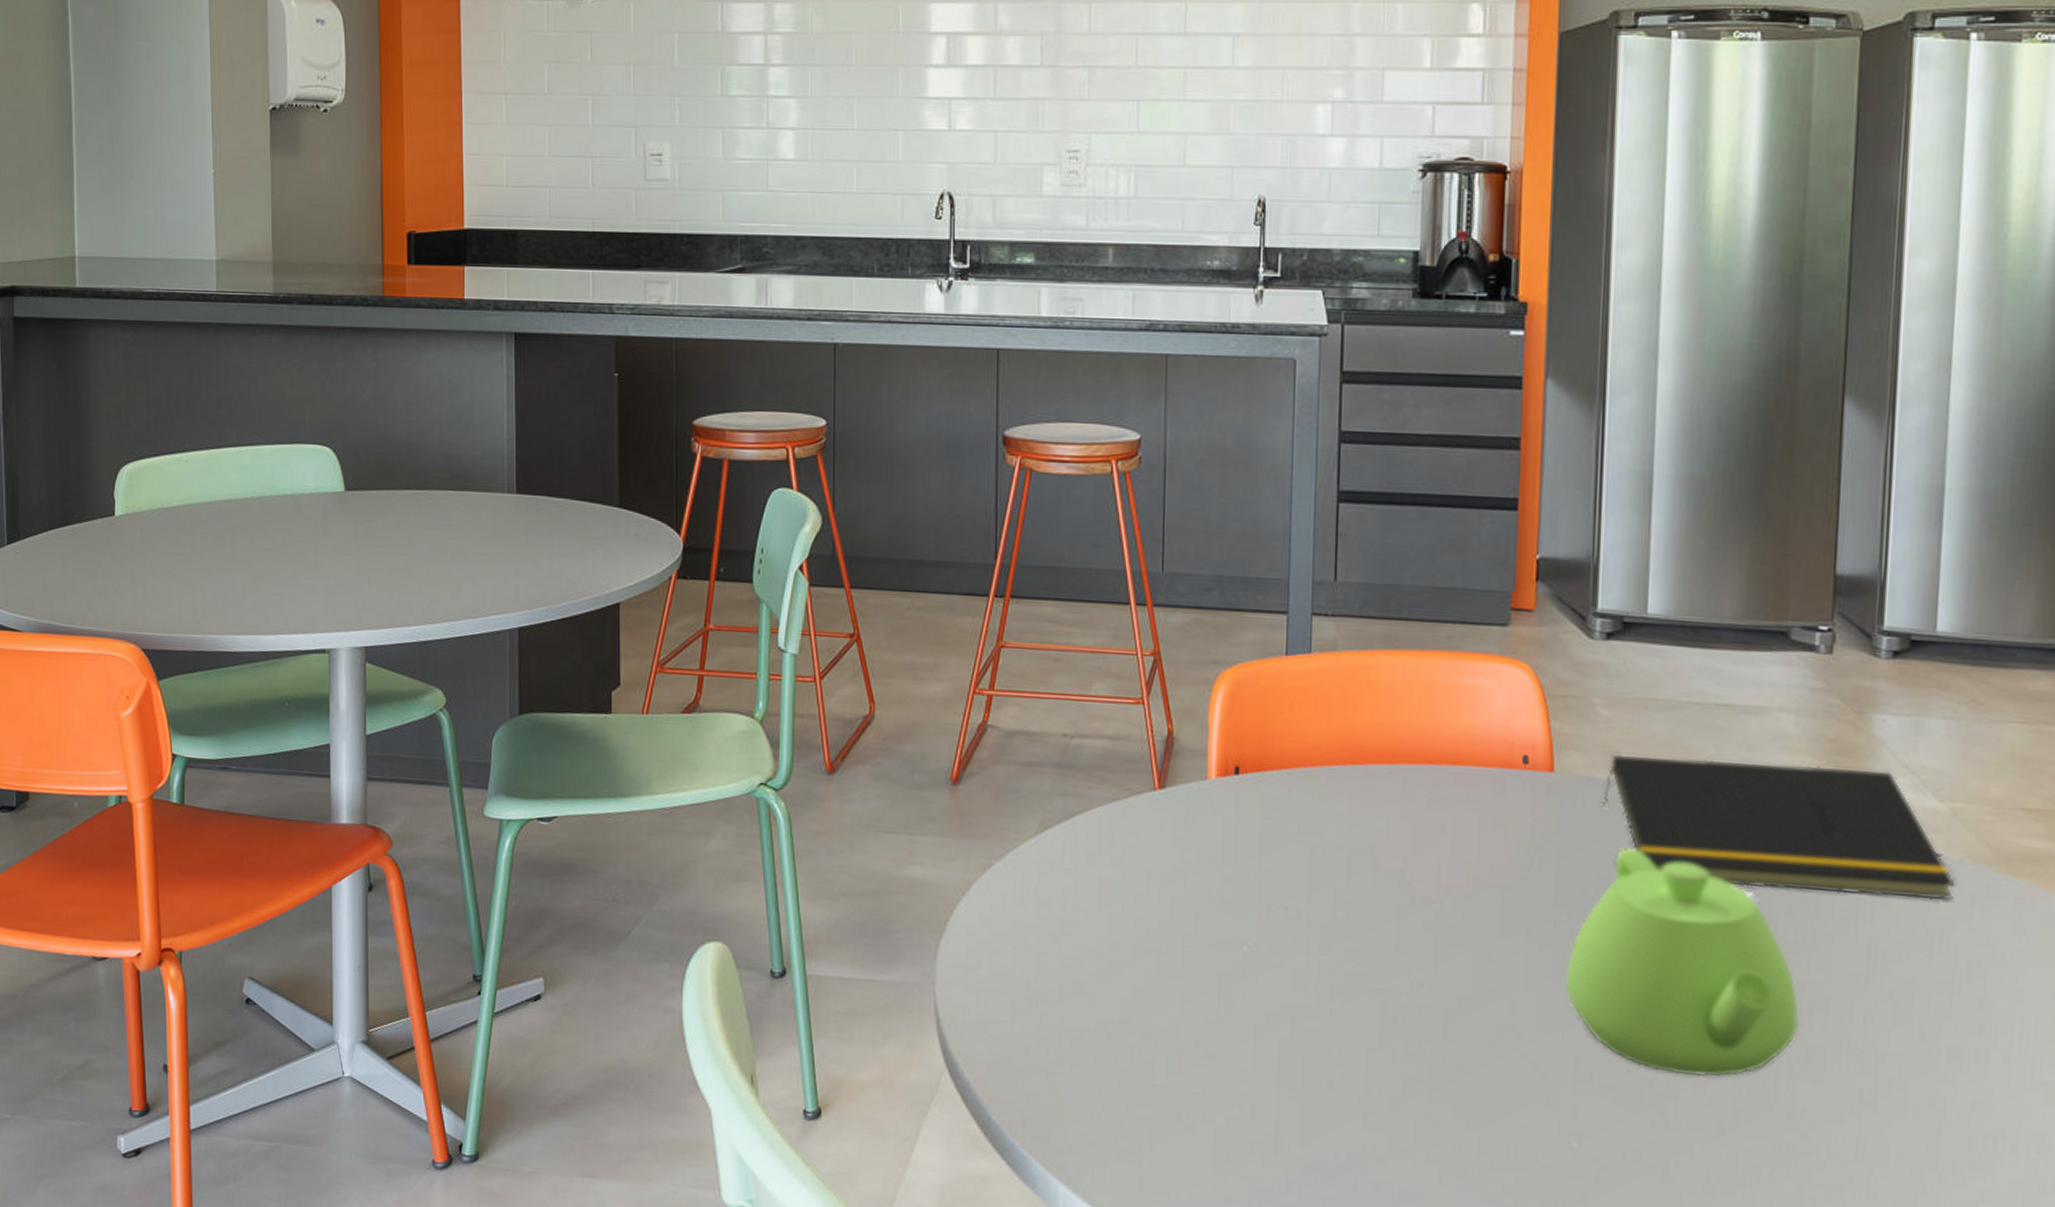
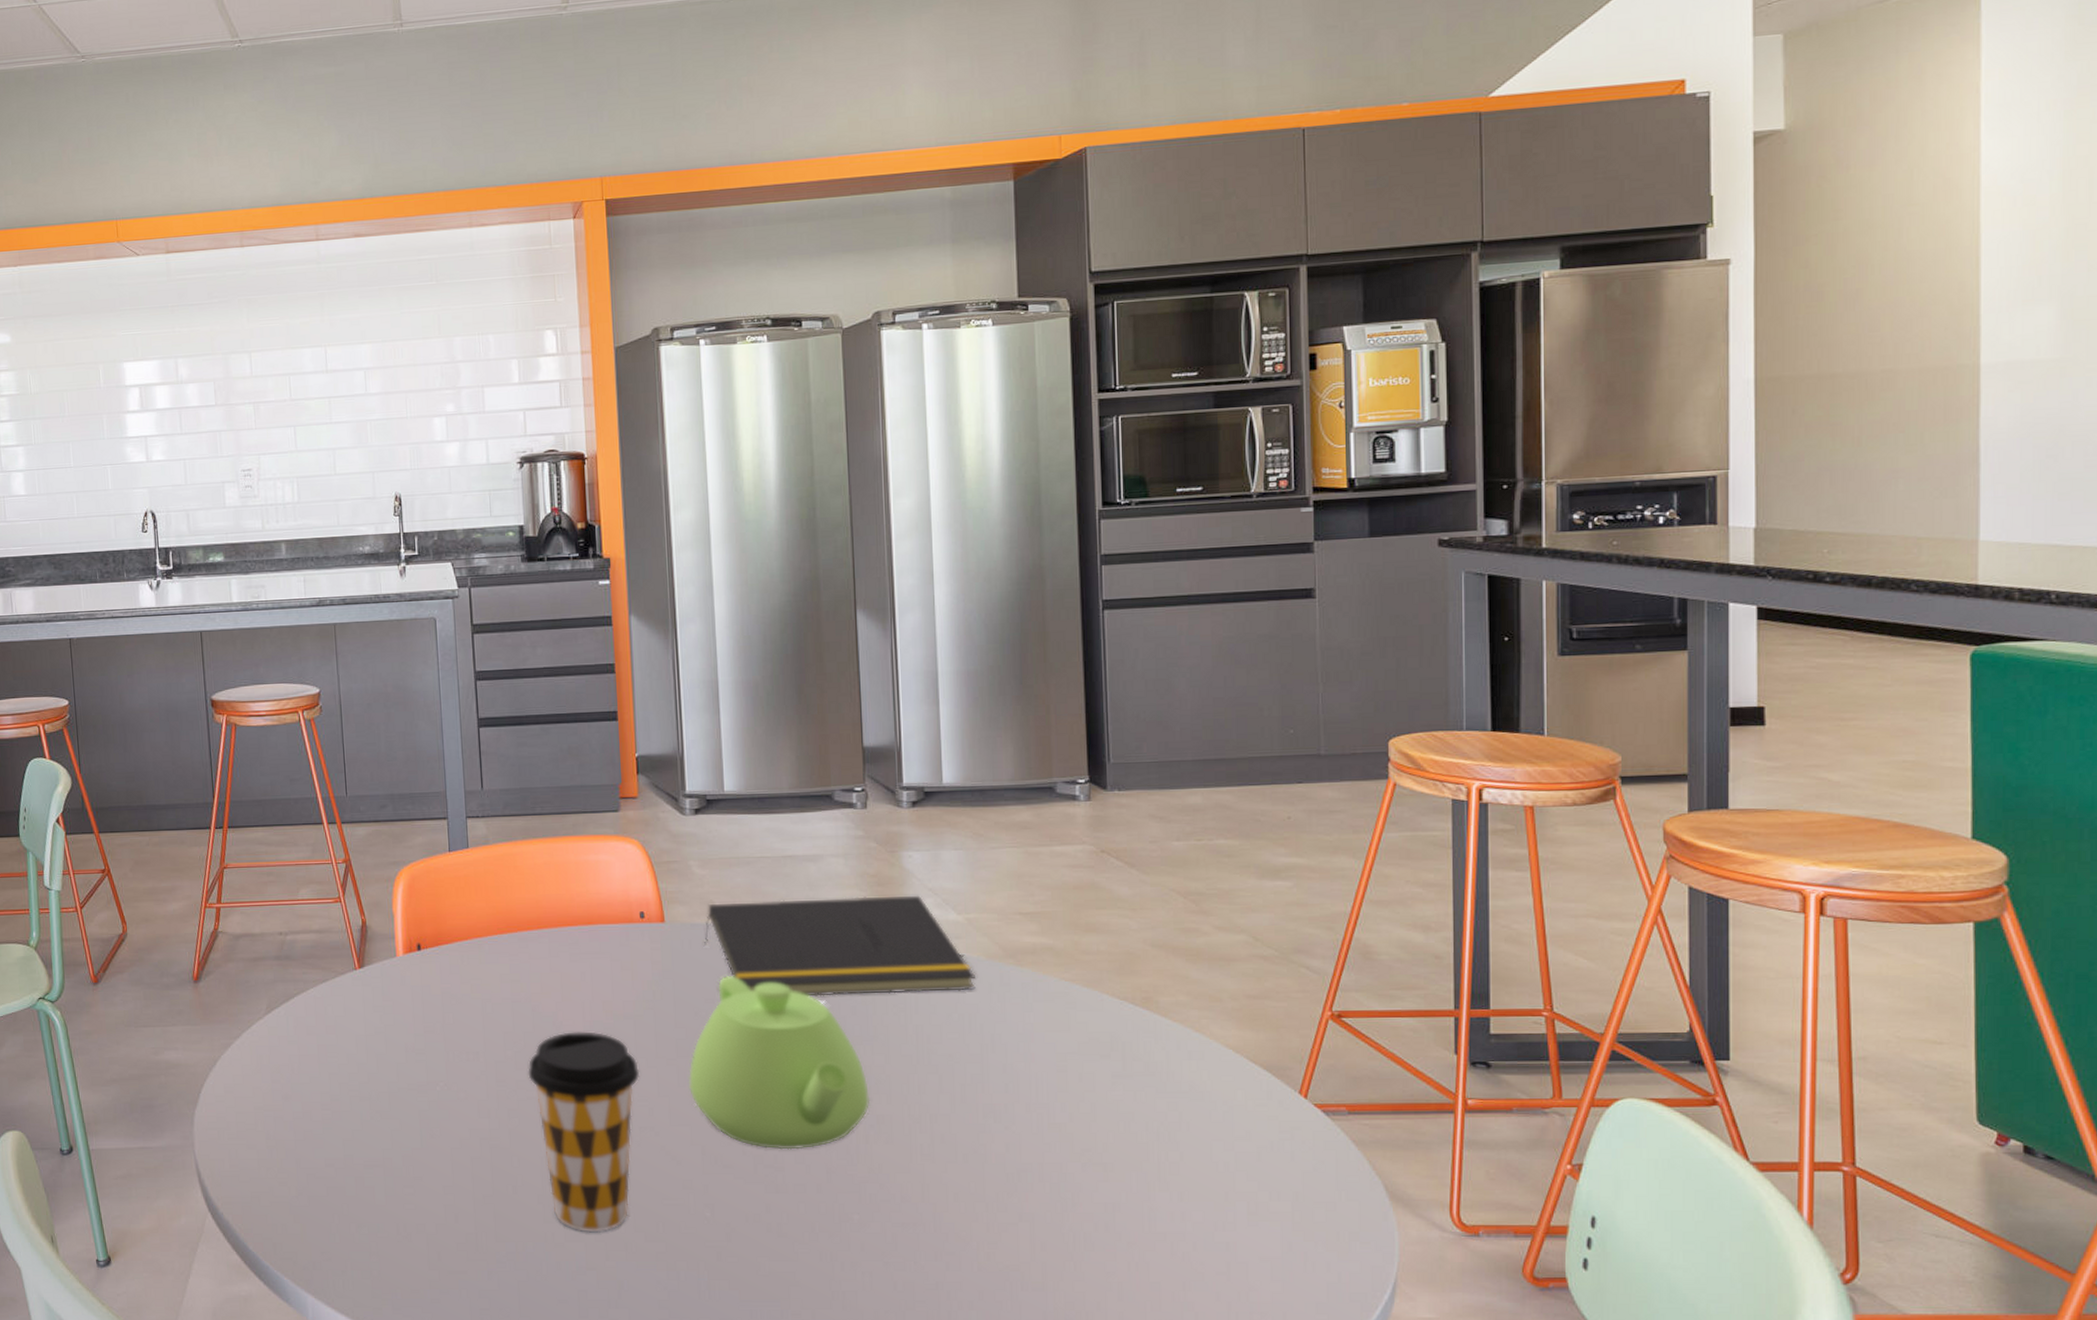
coffee cup: none [1360,897,1504,1151] -> present [528,1031,640,1233]

